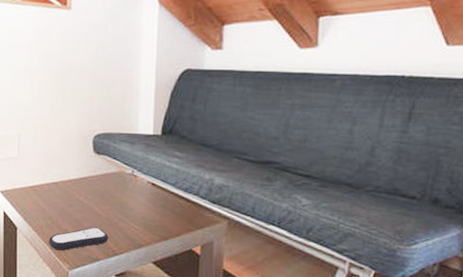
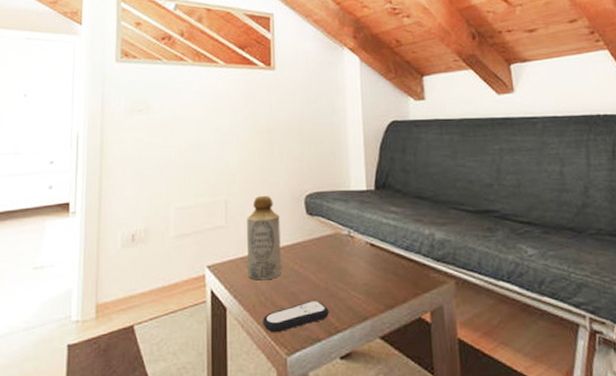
bottle: none [37,133,68,207] -> present [247,196,281,281]

